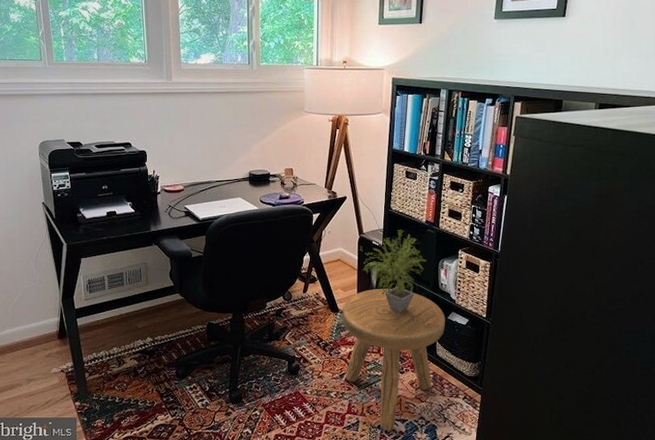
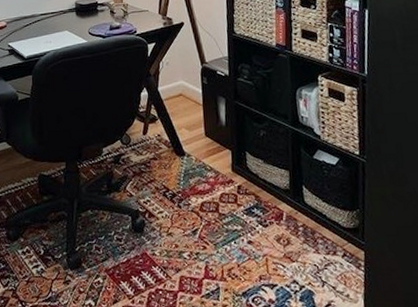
stool: present [342,288,446,431] -> none [189,125,312,299]
potted plant: present [363,229,427,313] -> none [209,55,282,154]

